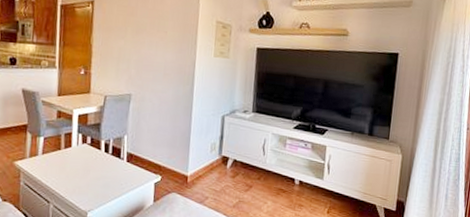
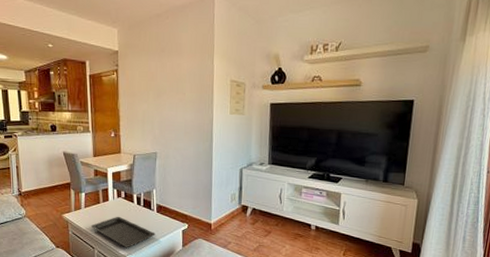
serving tray: none [47,165,123,202] -> present [90,216,155,247]

